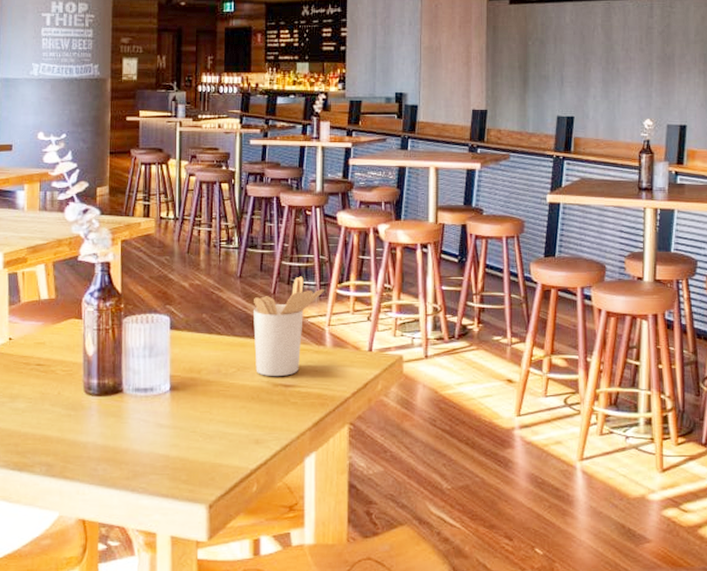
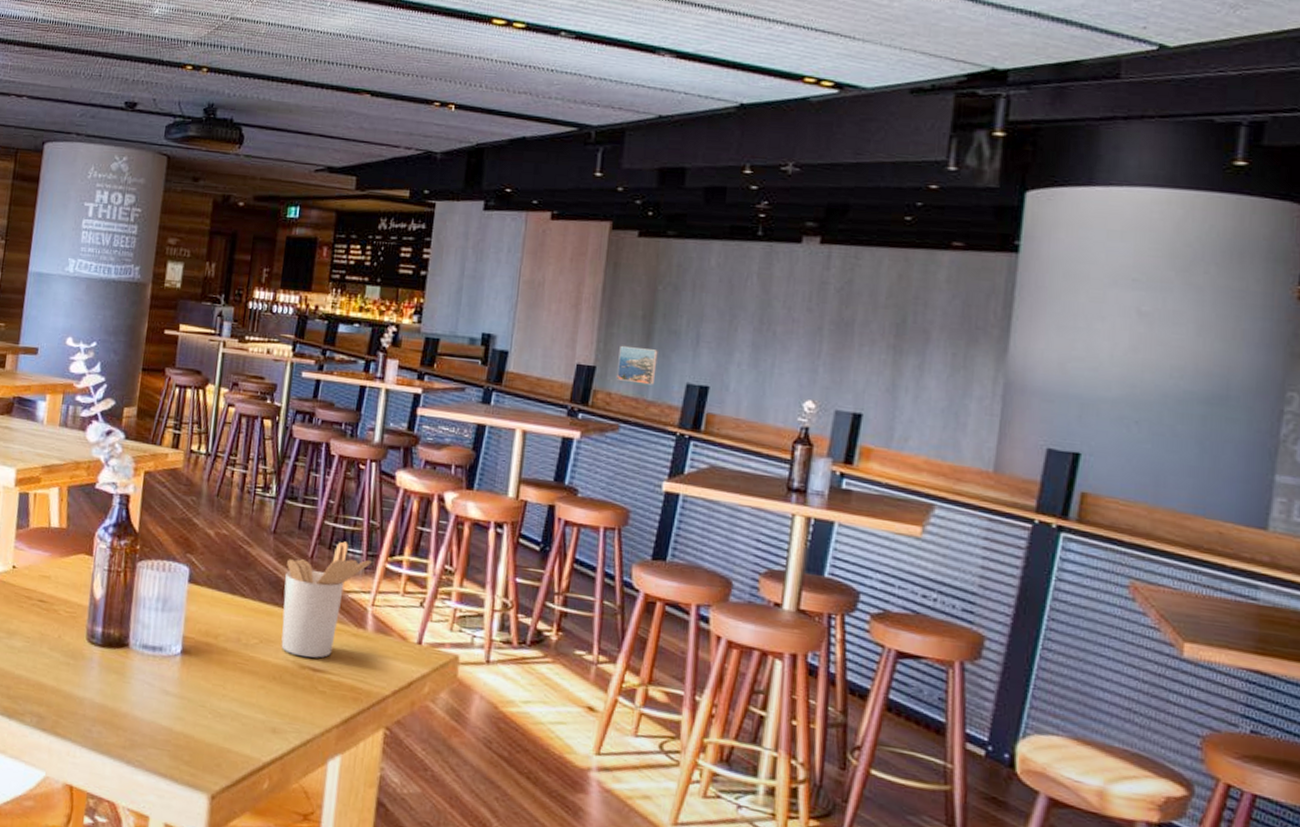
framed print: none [504,91,534,120] -> present [617,345,658,385]

